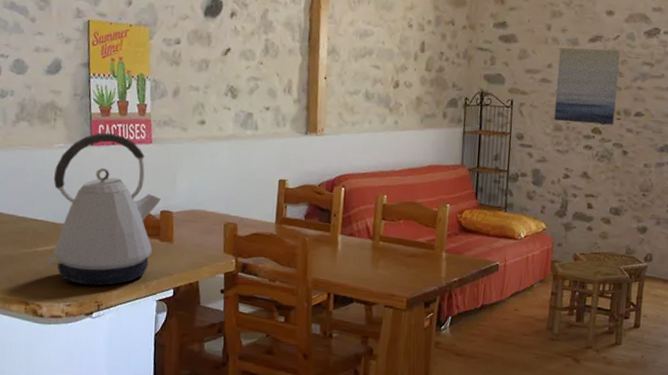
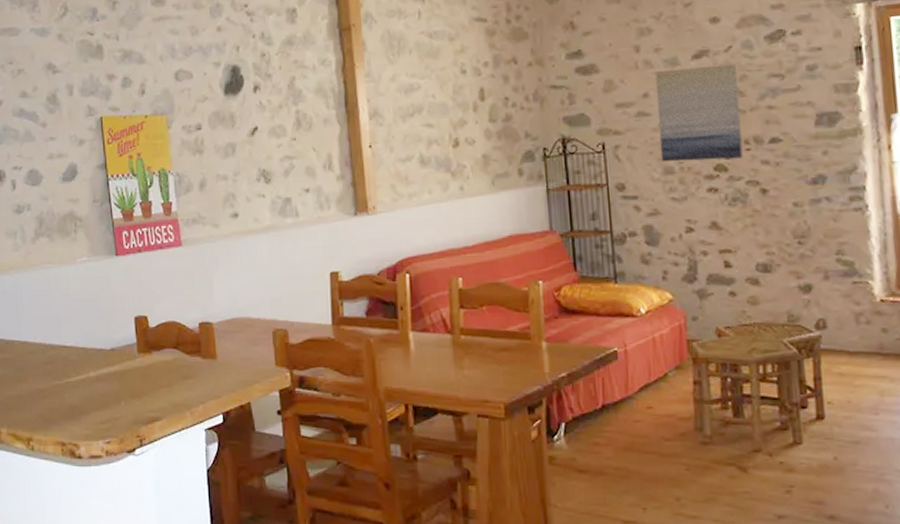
kettle: present [46,133,161,286] -> none [79,239,198,418]

